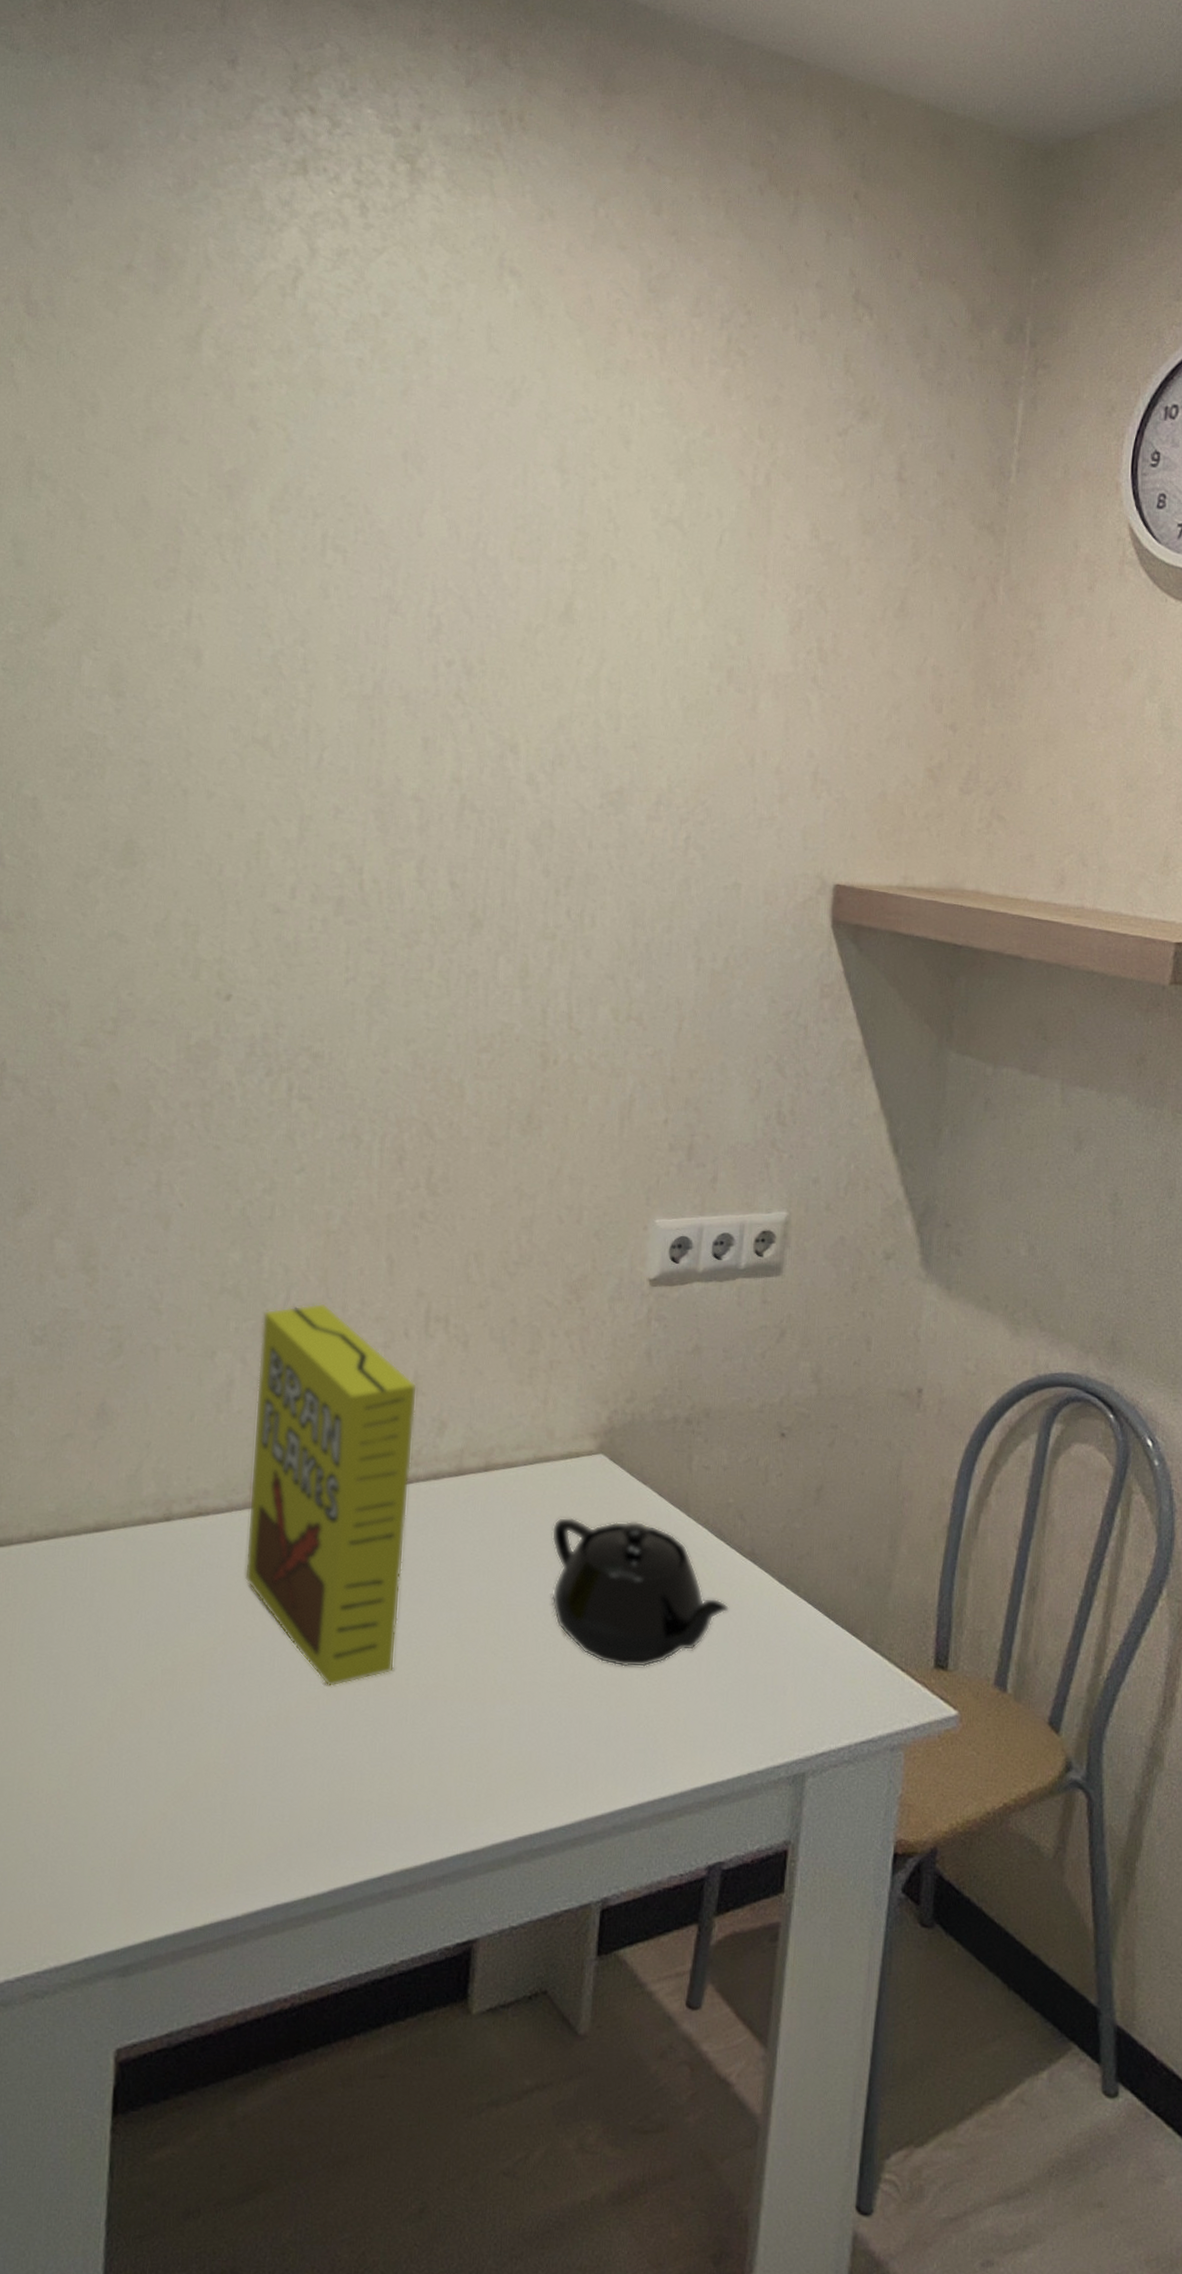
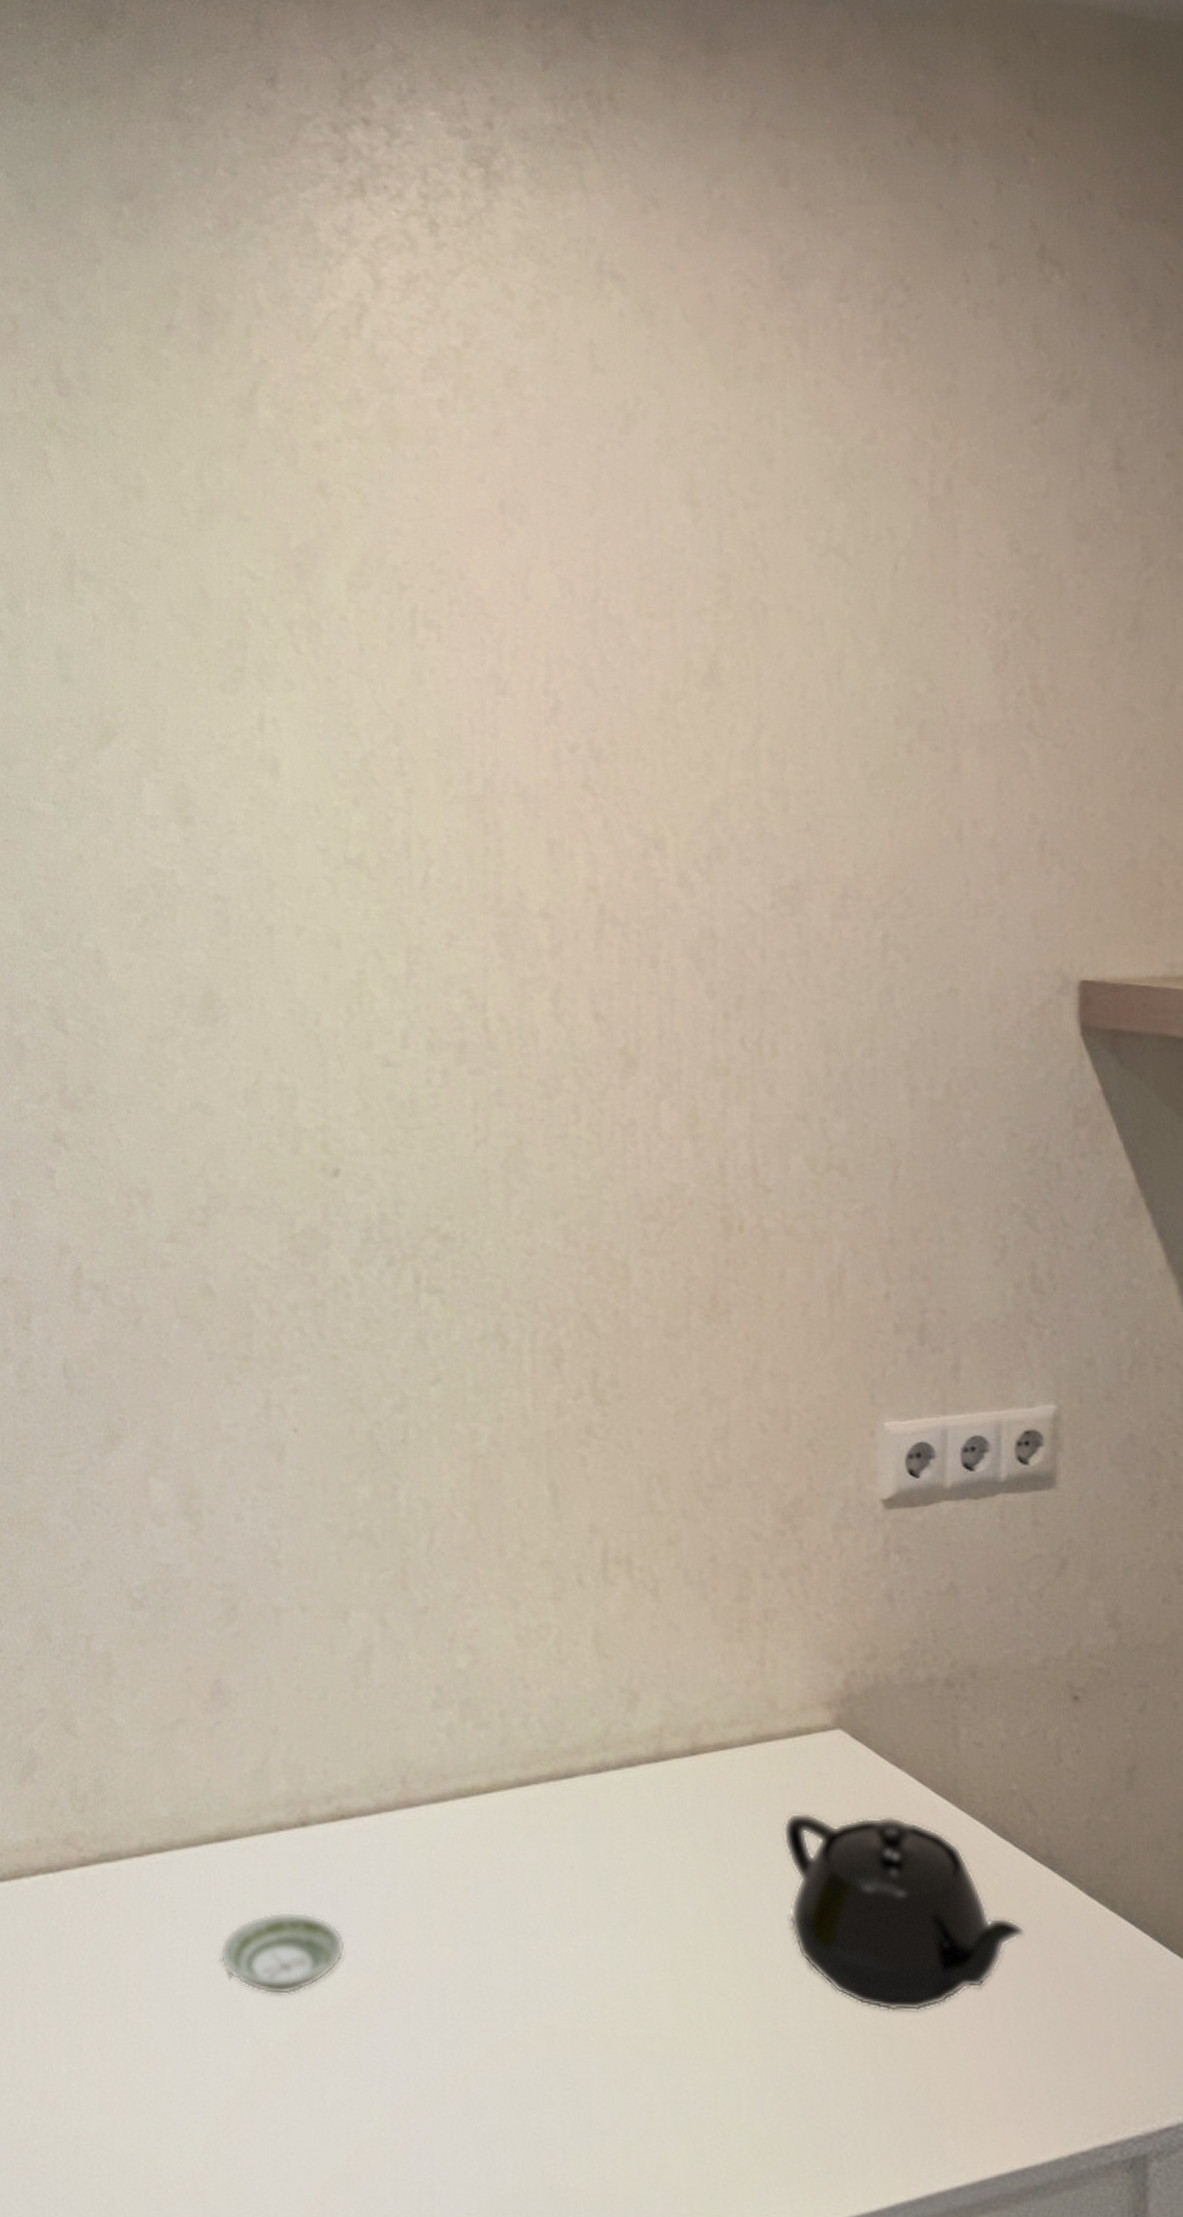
saucer: none [91,1587,196,1653] -> present [219,1911,345,1996]
cereal box: present [244,1303,418,1688] -> none [401,1546,600,2039]

